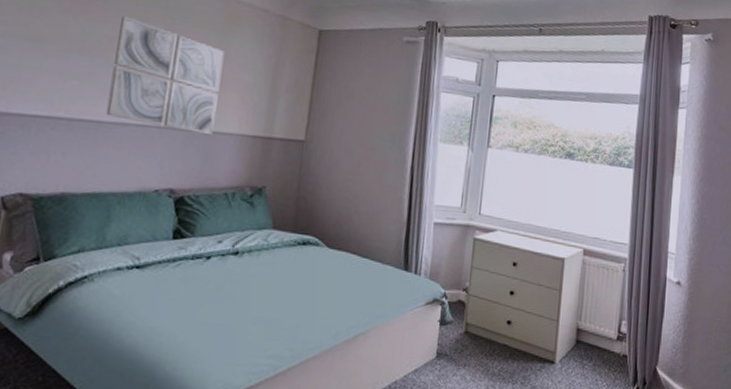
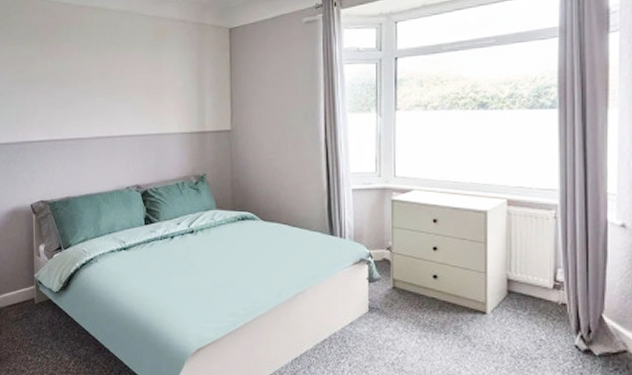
wall art: present [106,16,225,136] -> none [81,50,160,138]

